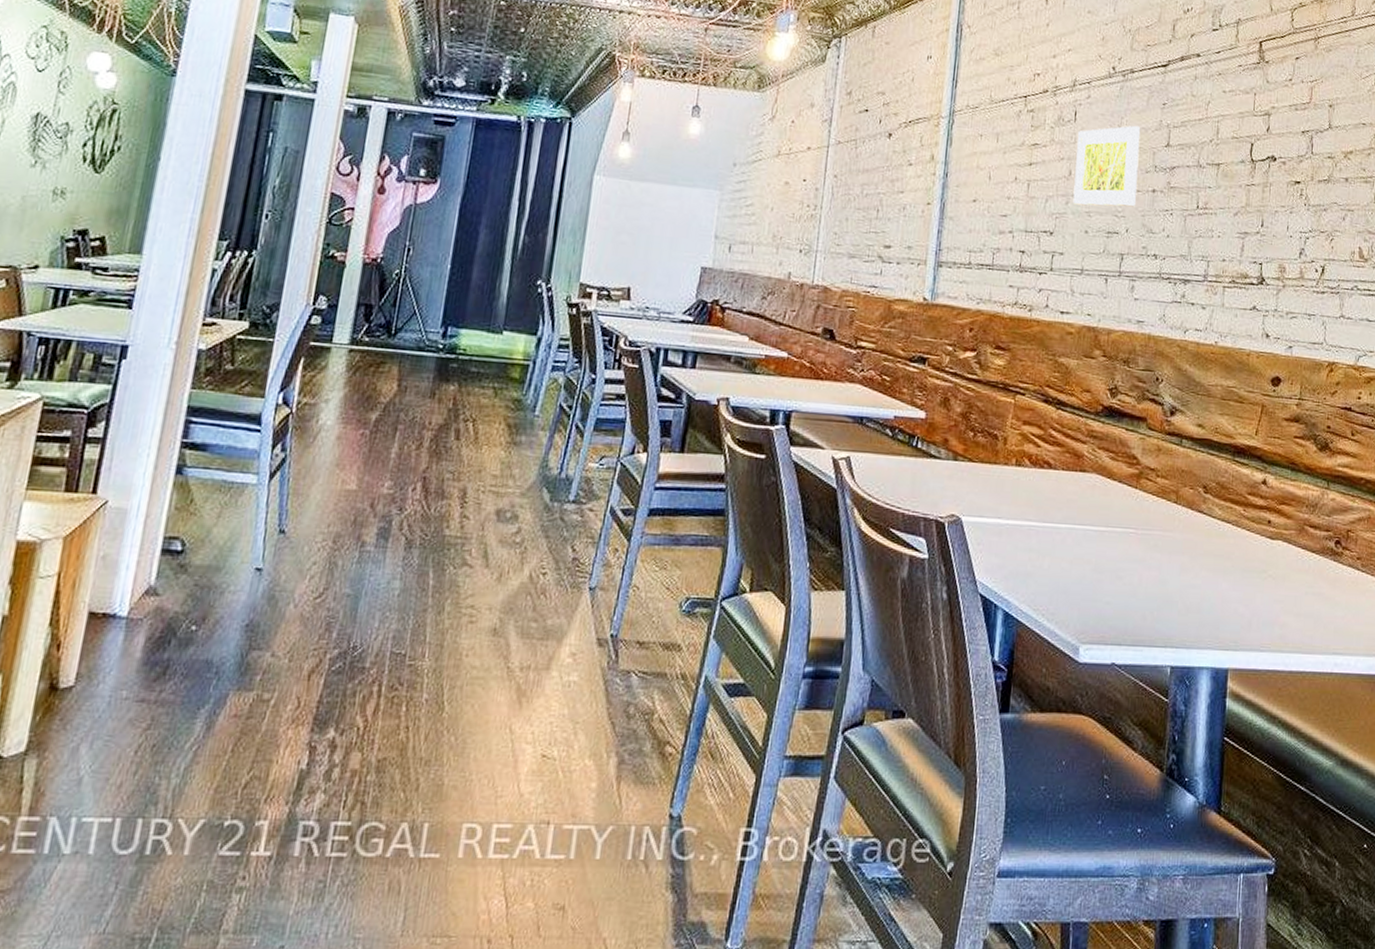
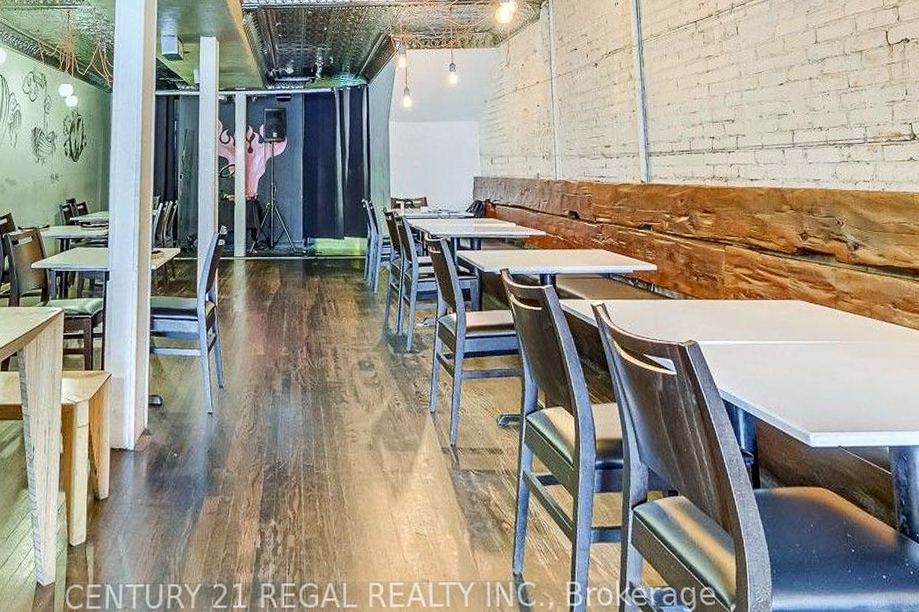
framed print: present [1073,125,1141,207] -> none [741,31,797,97]

